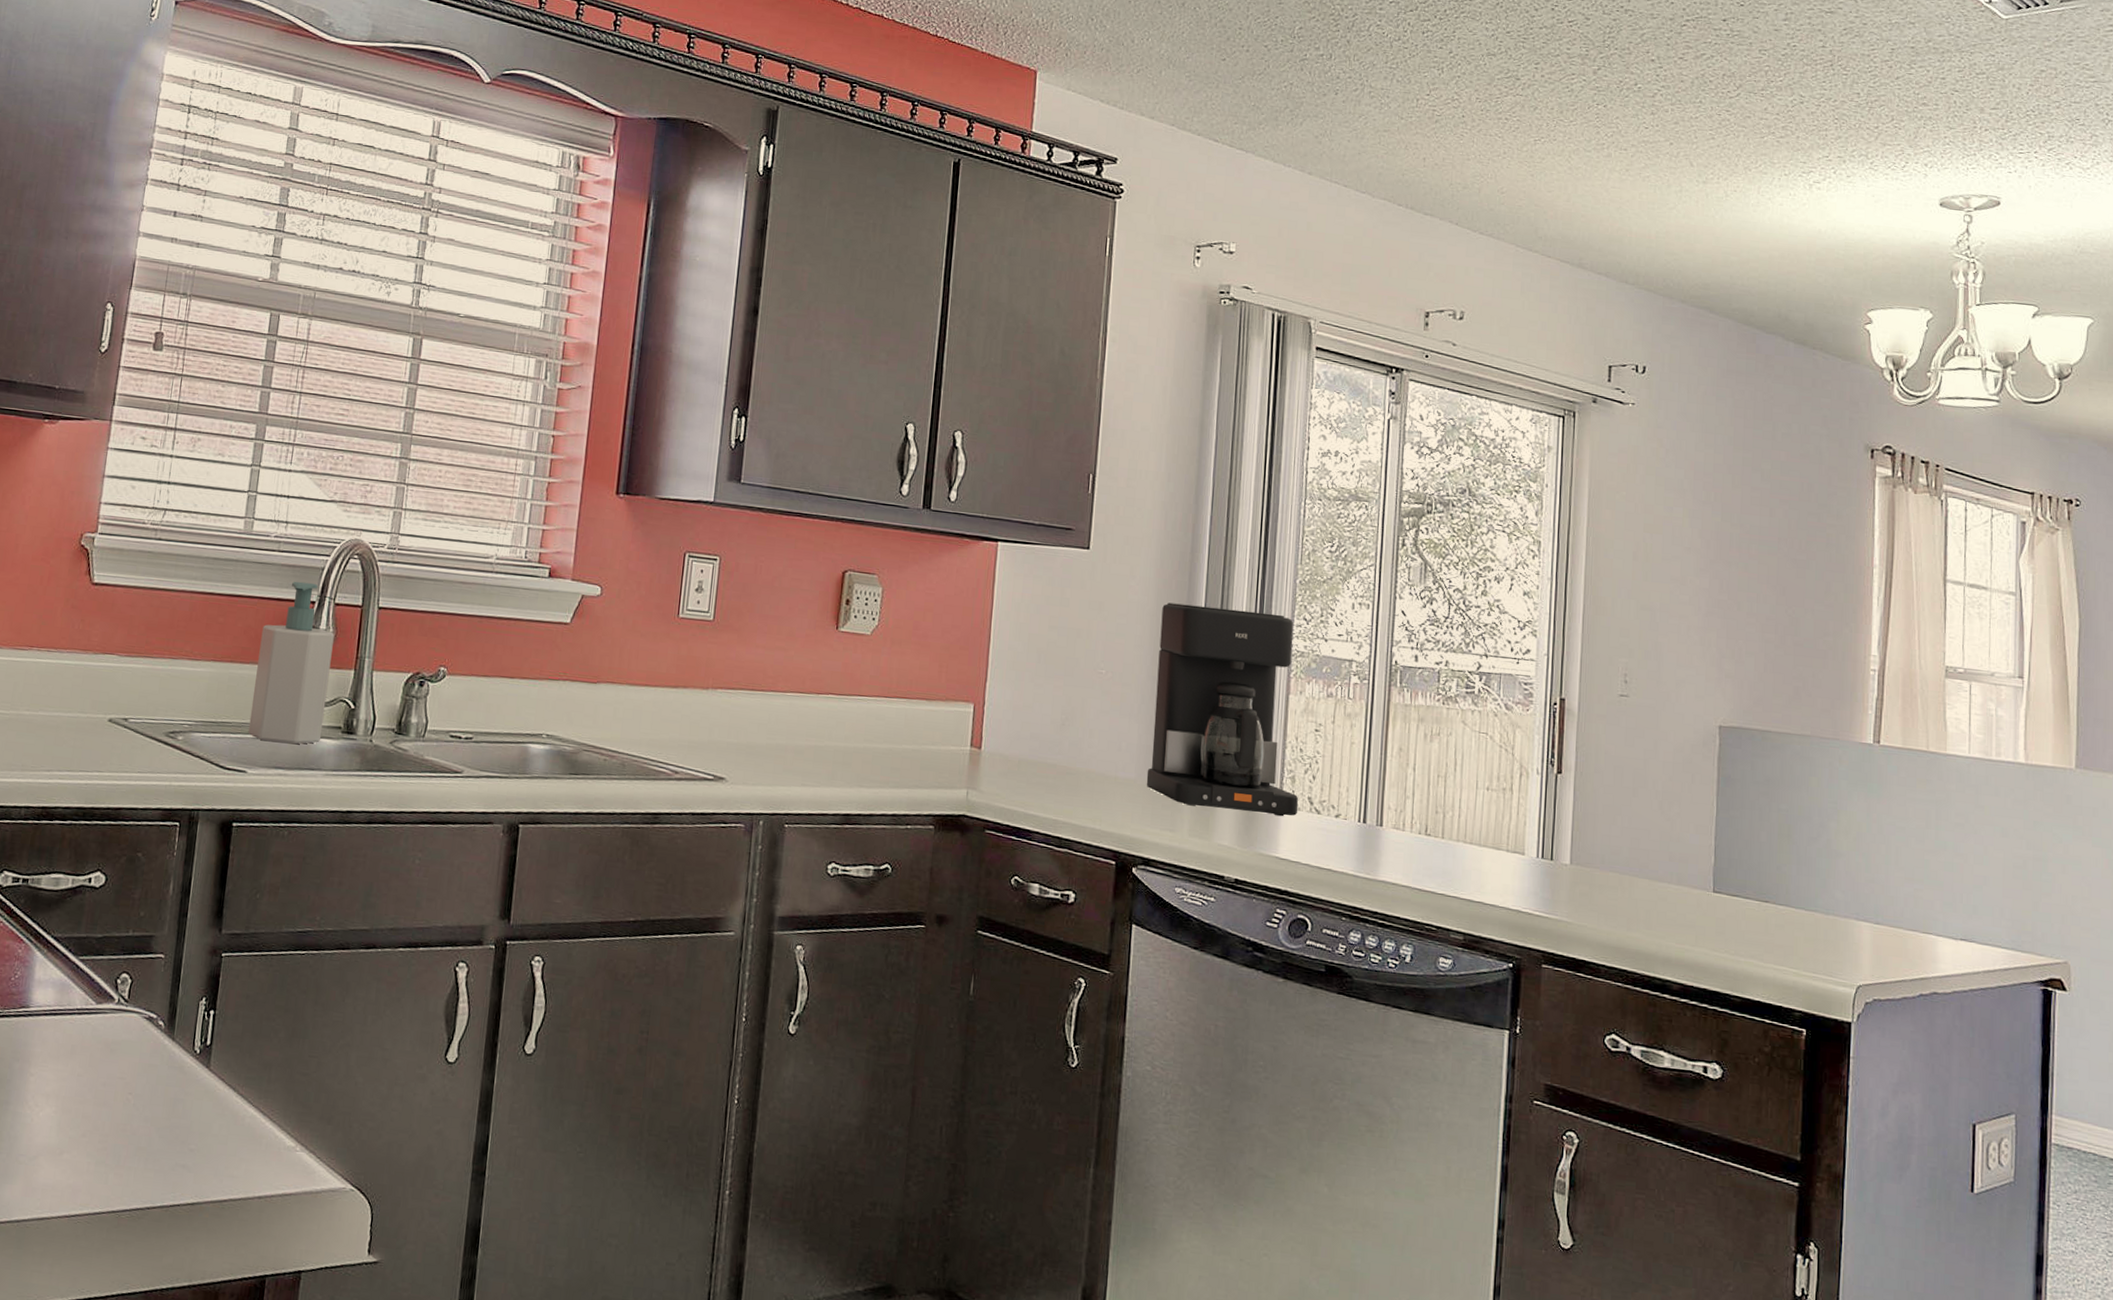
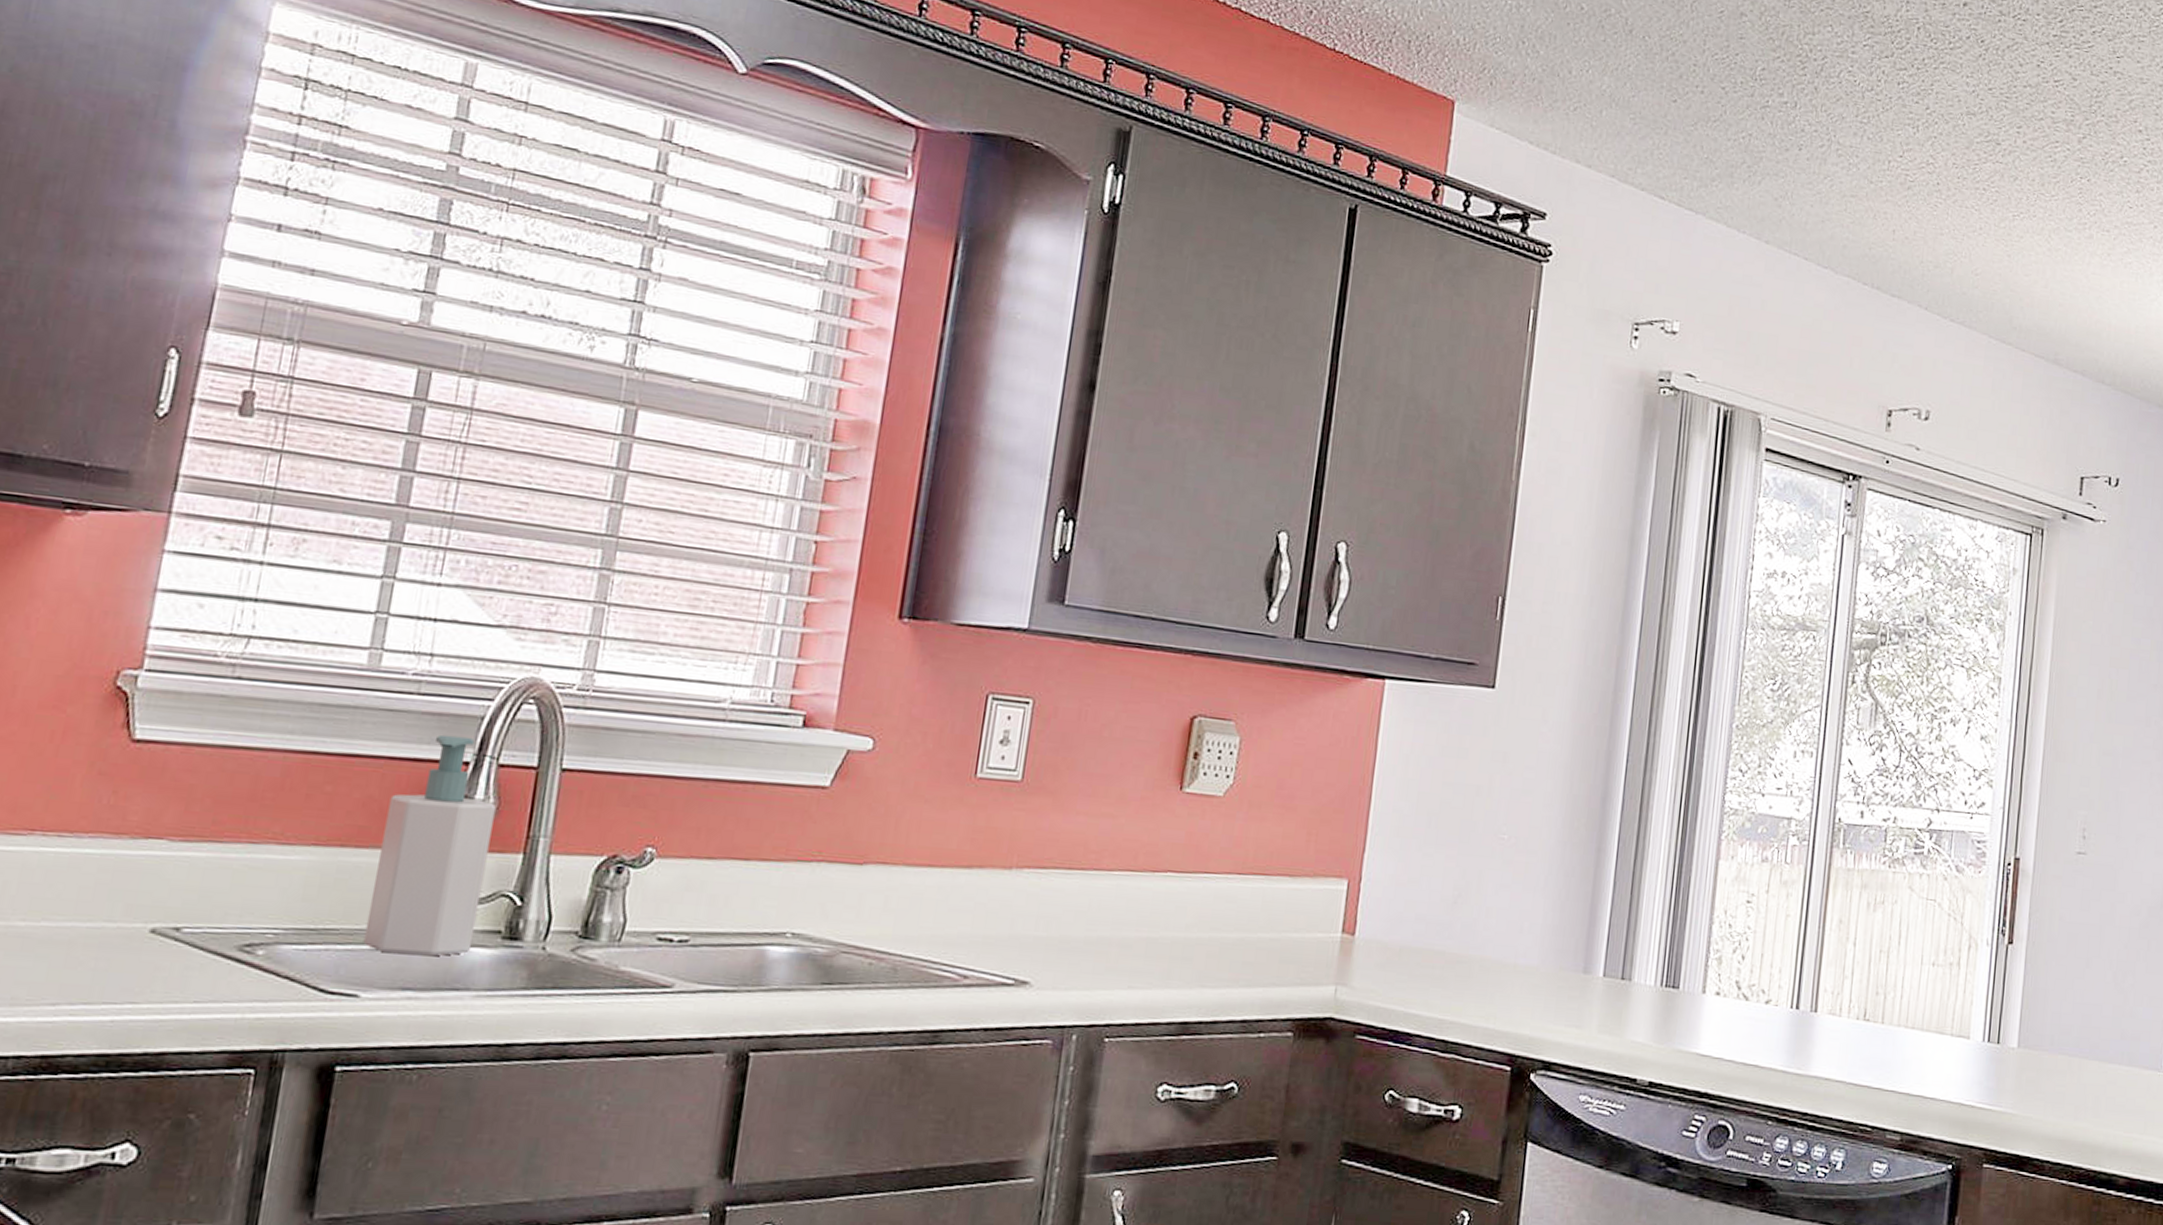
coffee maker: present [1146,602,1299,817] -> none [1550,752,1727,1006]

